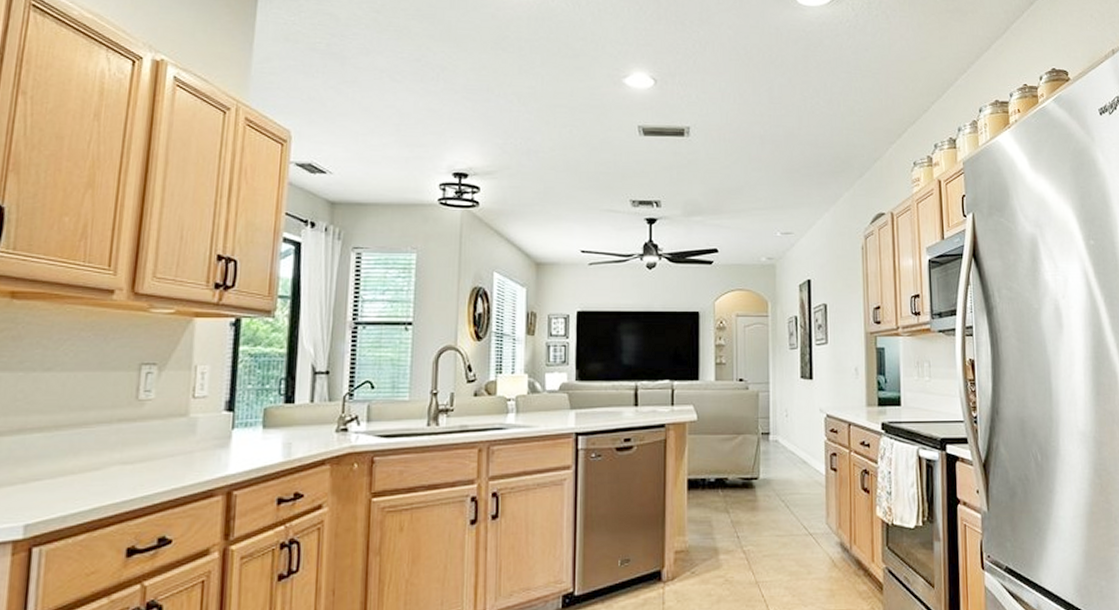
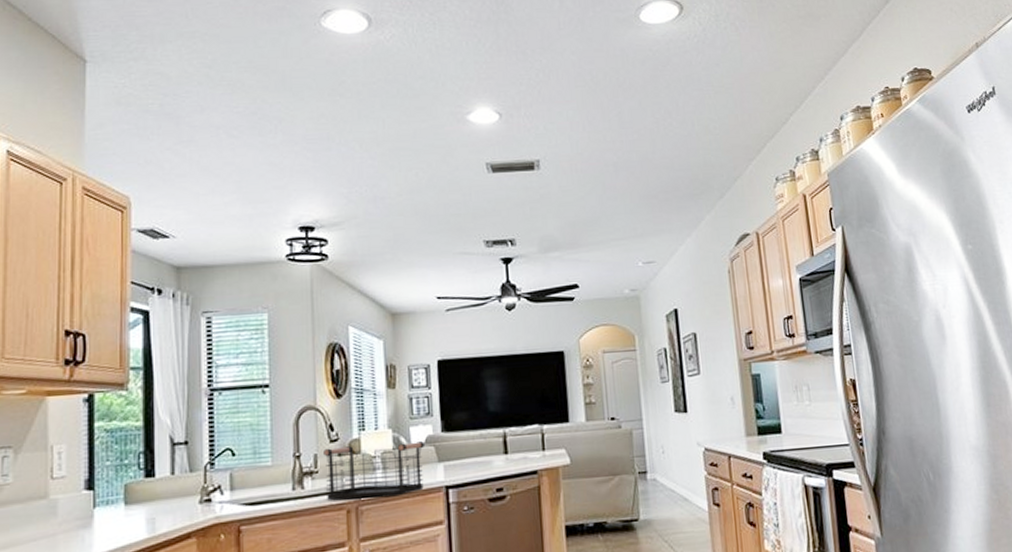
dish rack: none [460,388,558,440] -> present [323,441,424,501]

